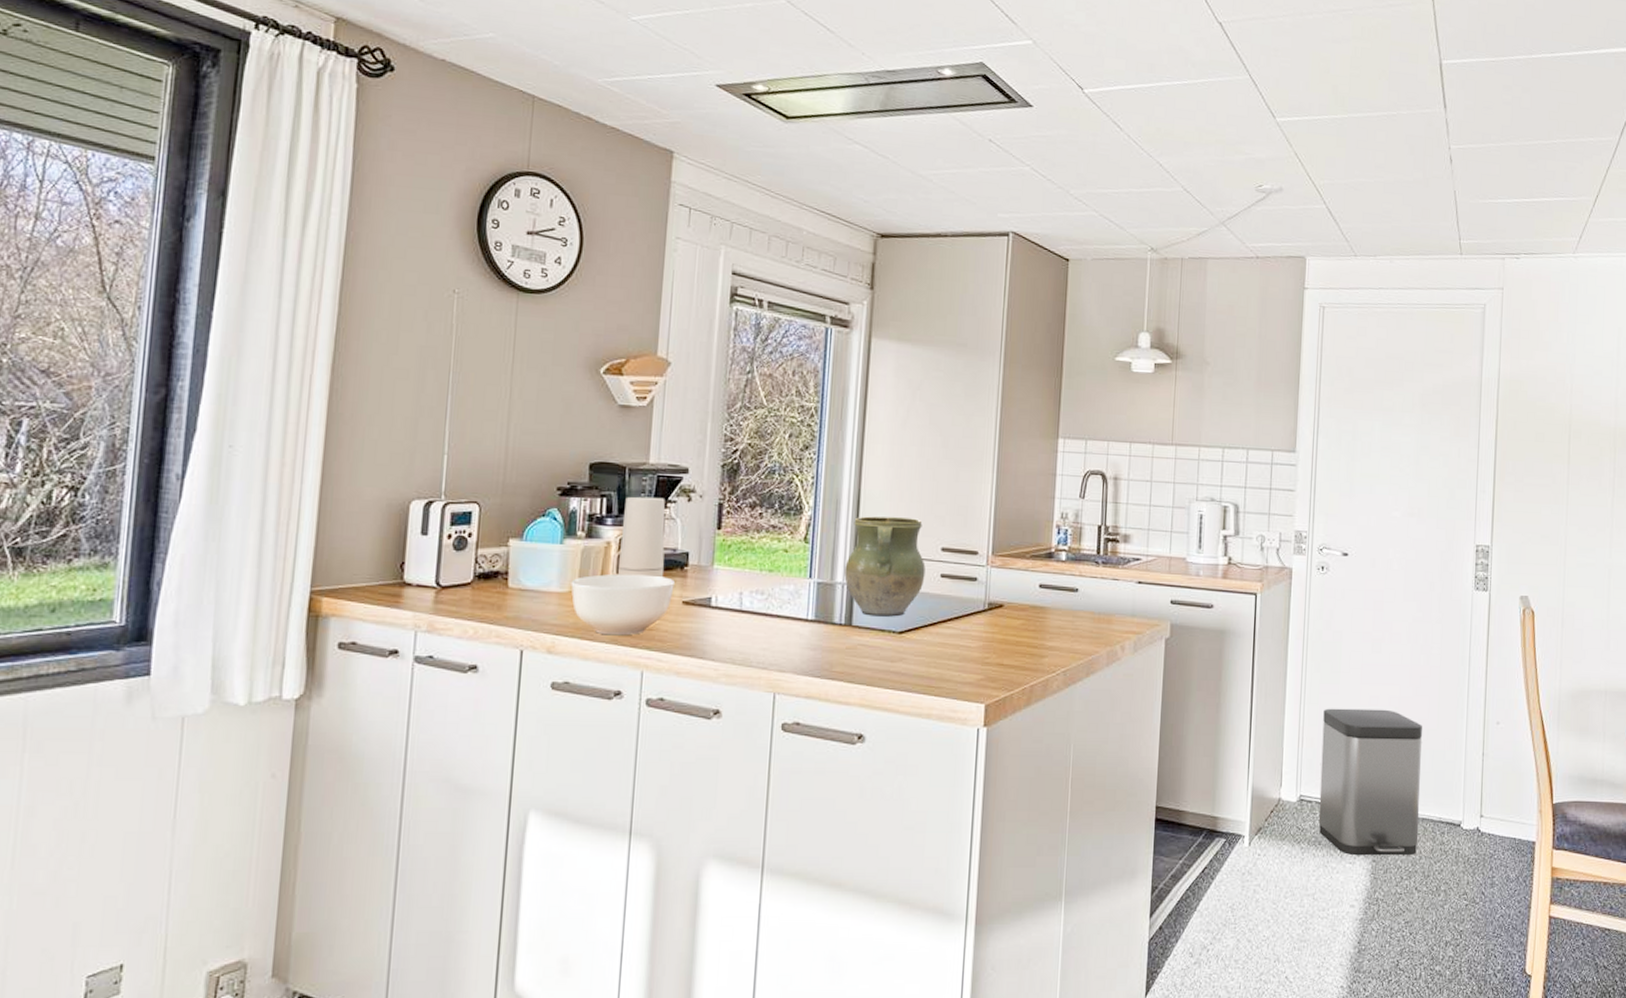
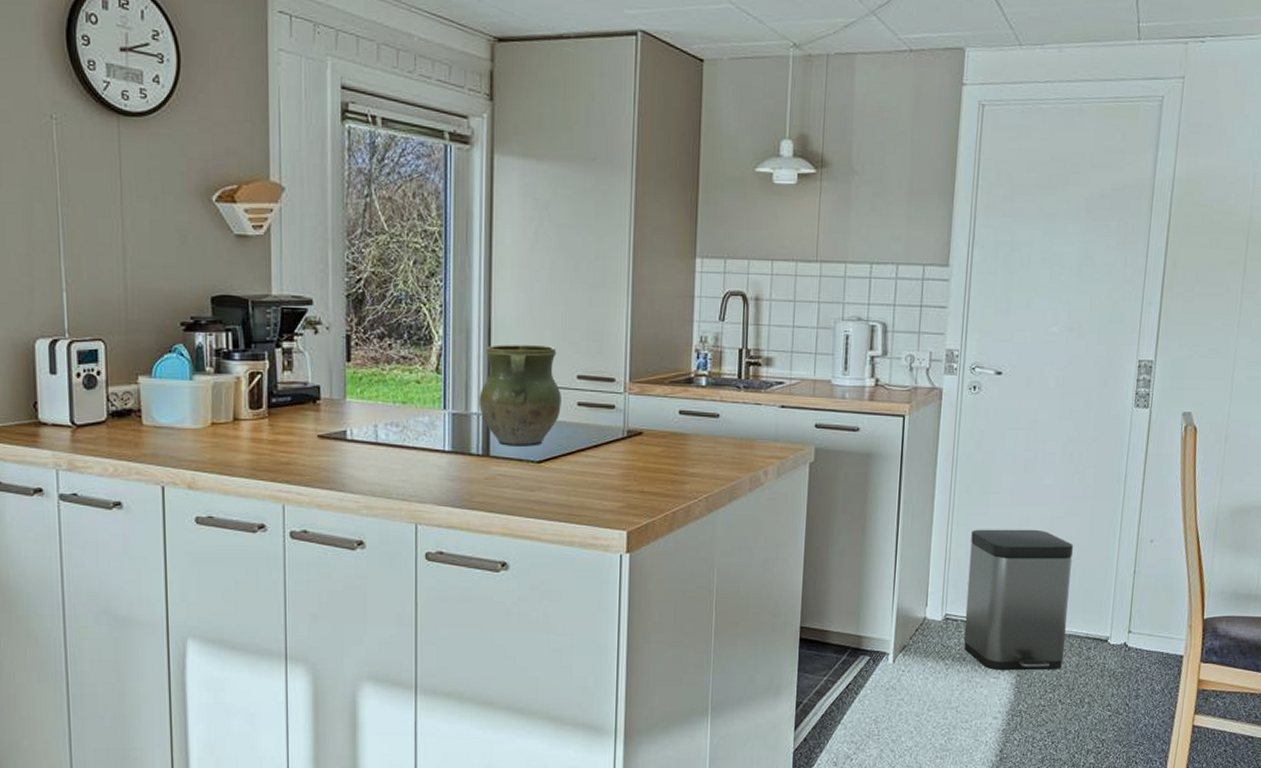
bowl: present [571,574,675,636] -> none [204,409,308,470]
canister: present [617,496,666,578] -> none [249,330,297,412]

